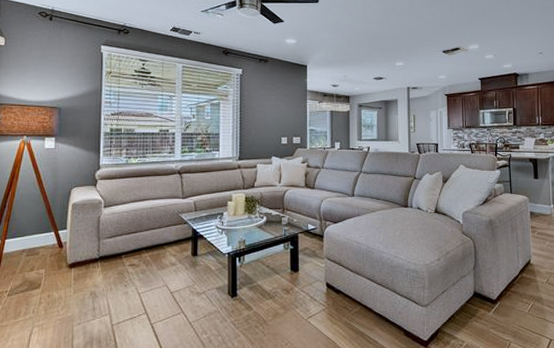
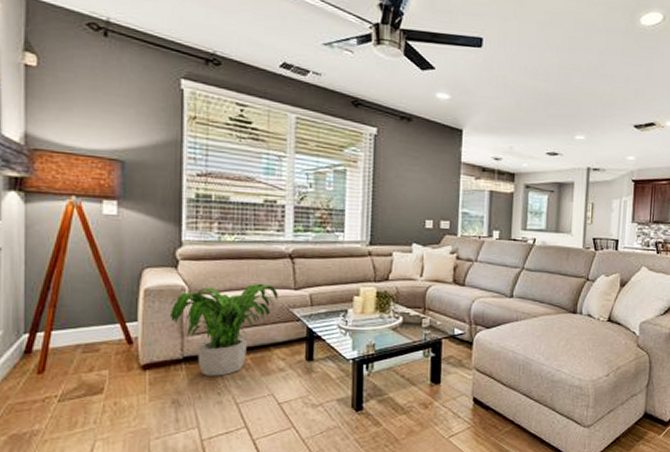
potted plant: none [89,194,170,271] -> present [169,283,278,376]

